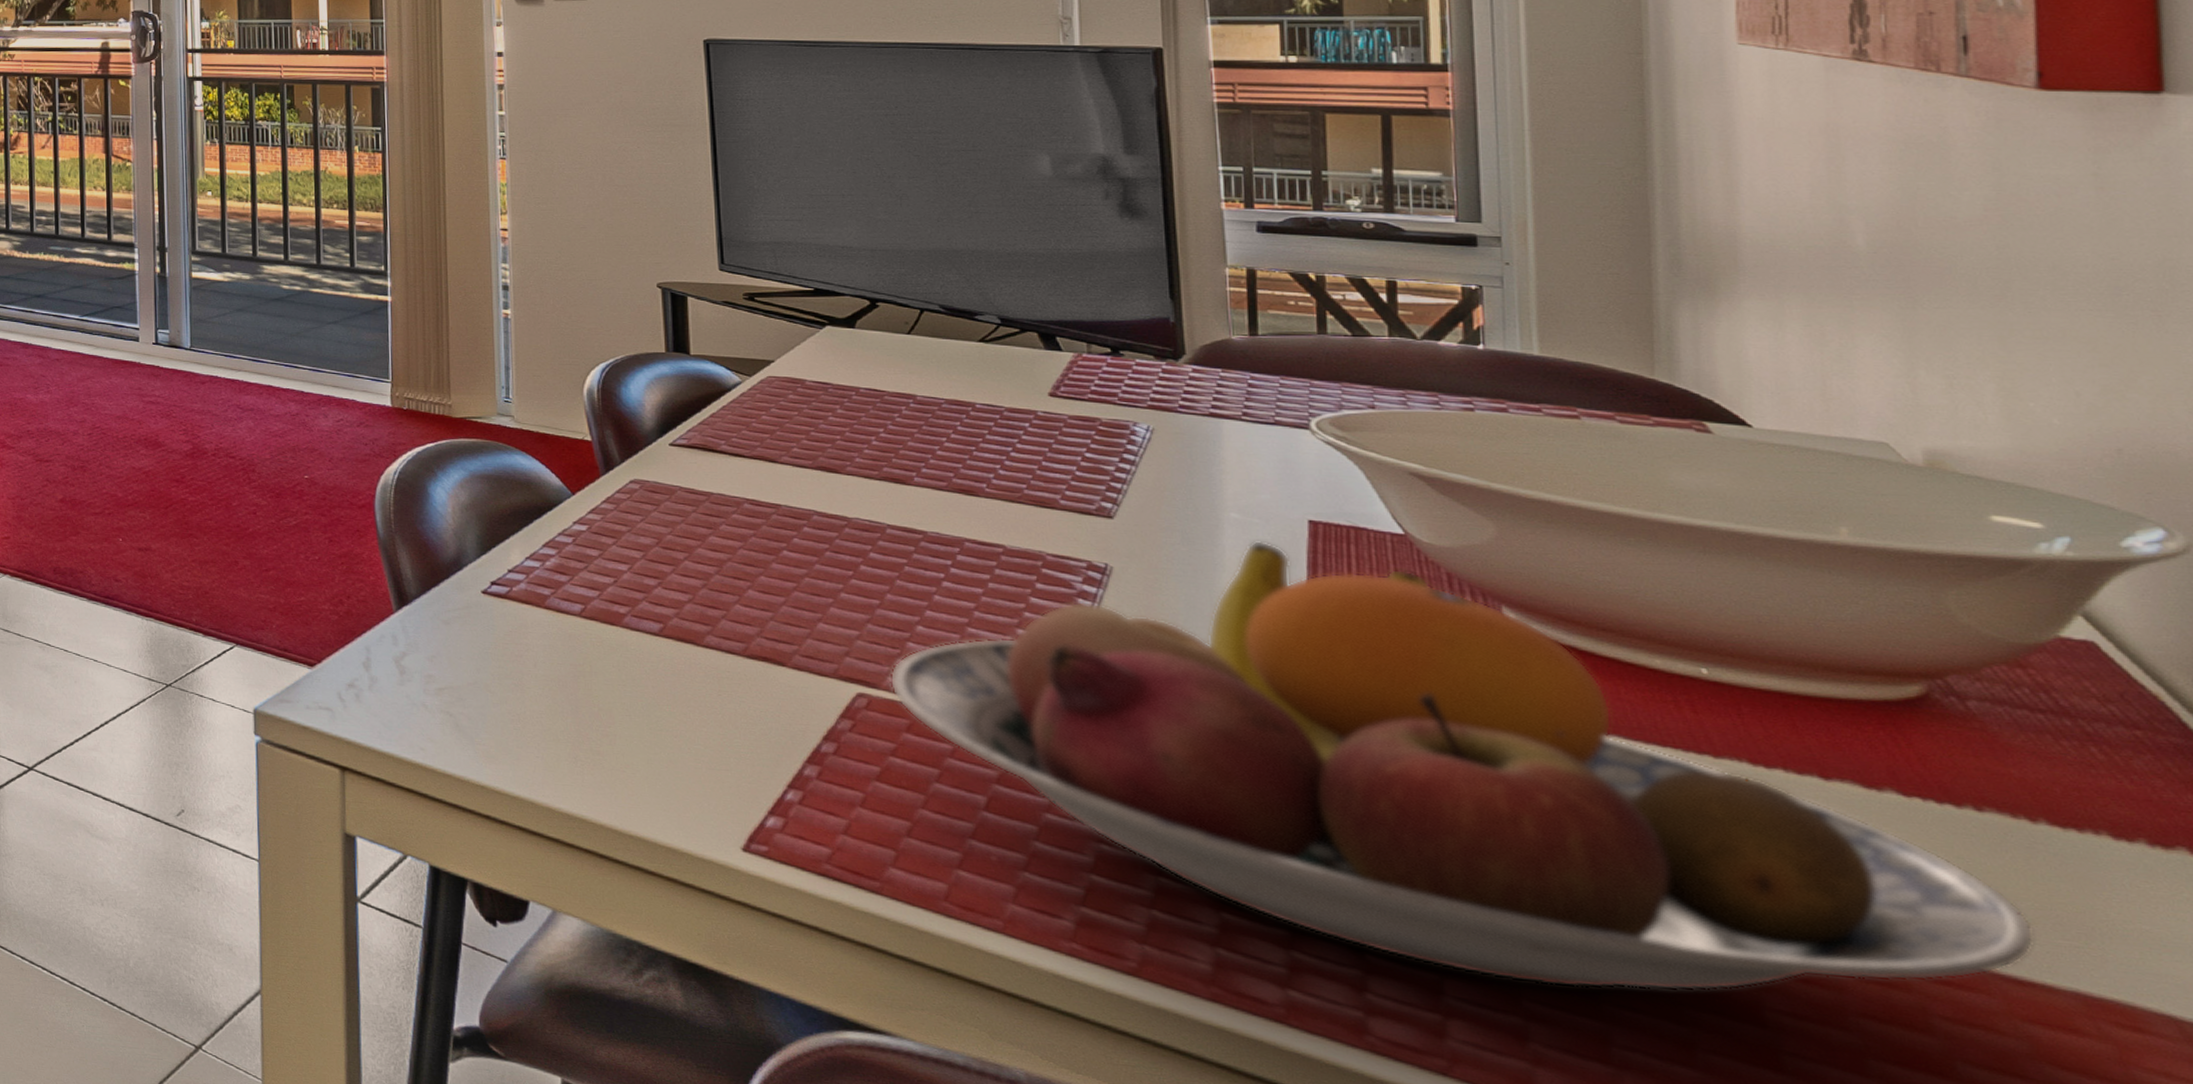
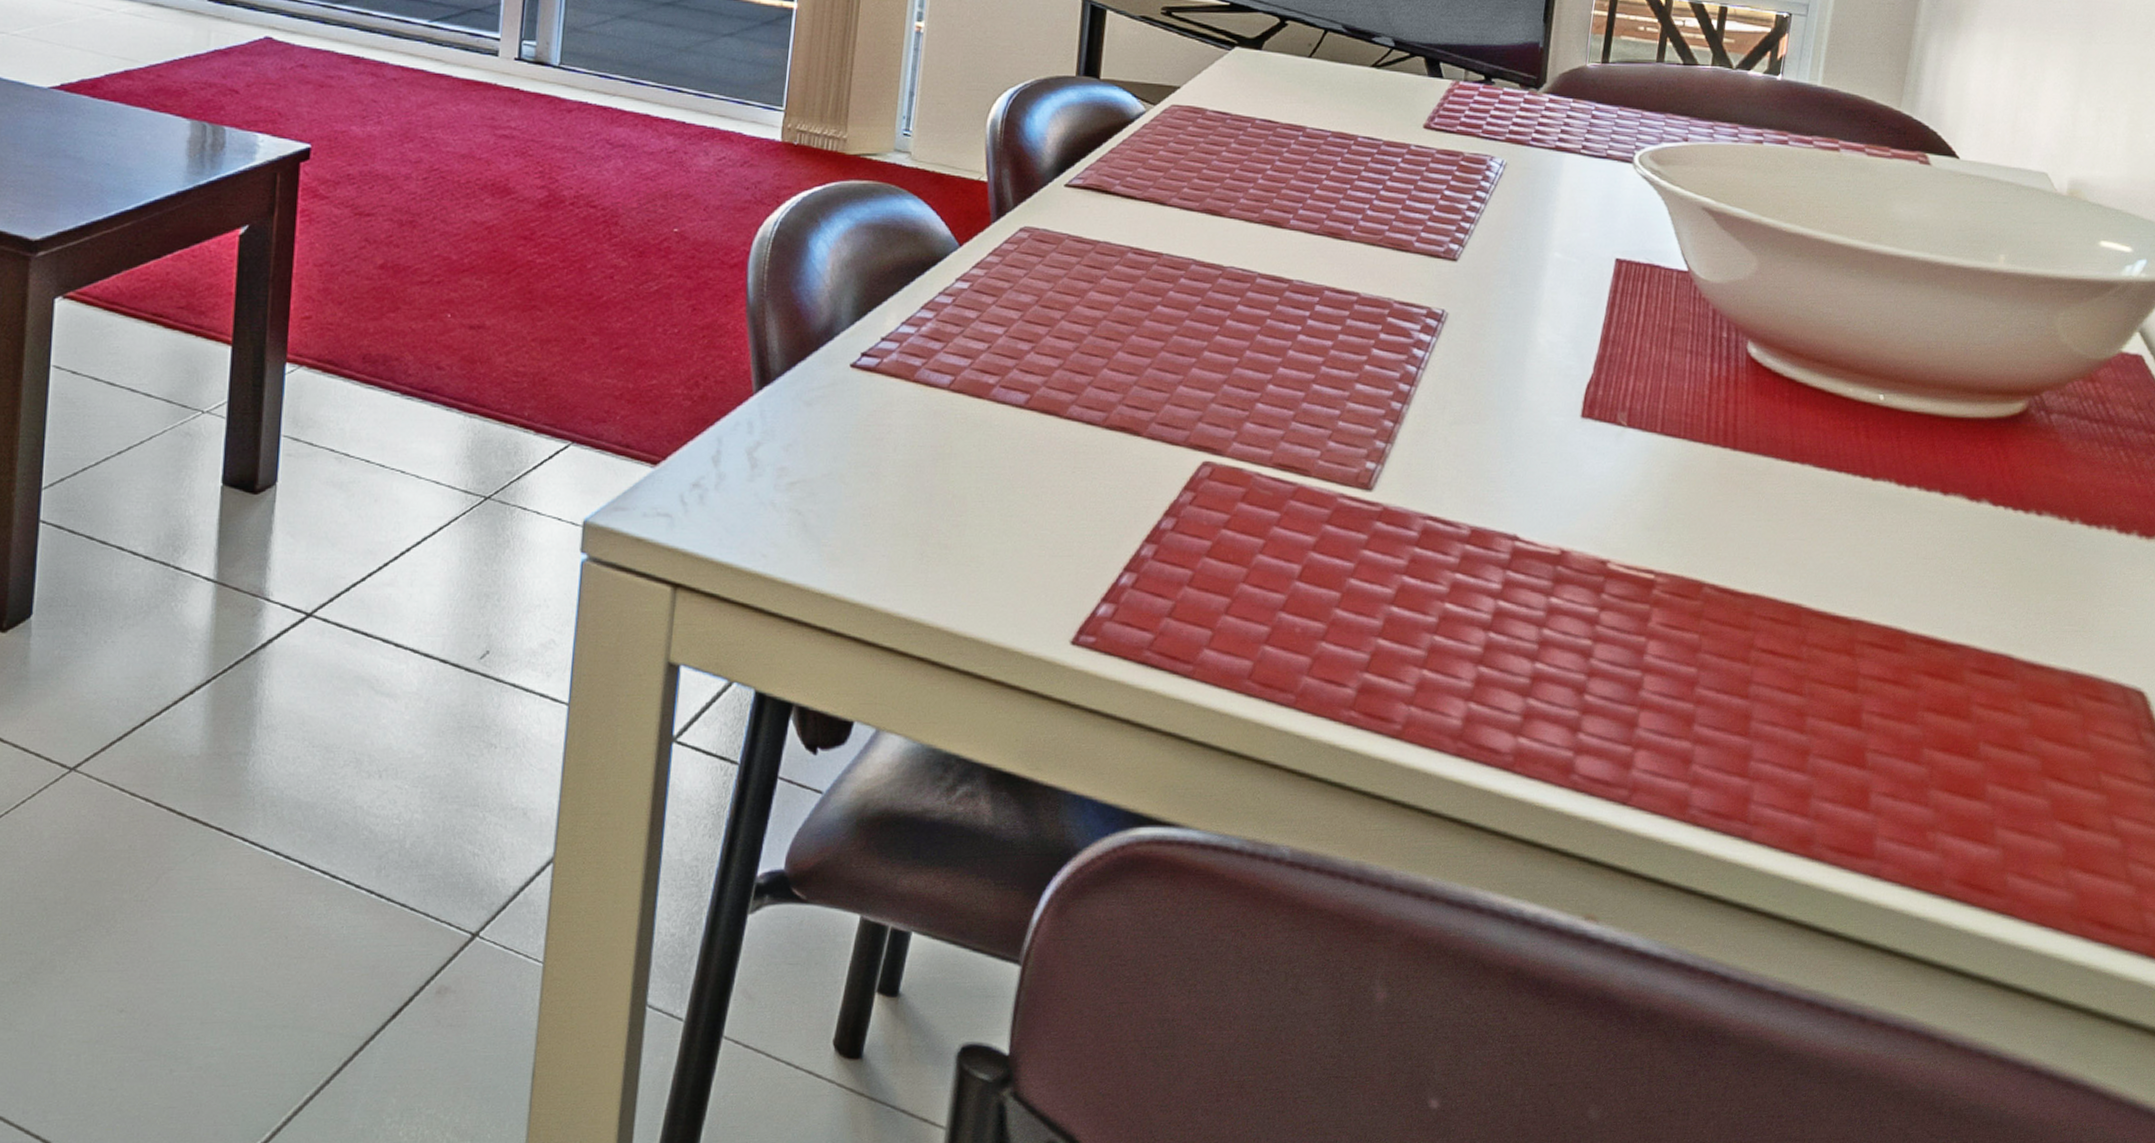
fruit bowl: present [889,540,2035,992] -> none [1233,280,2053,709]

